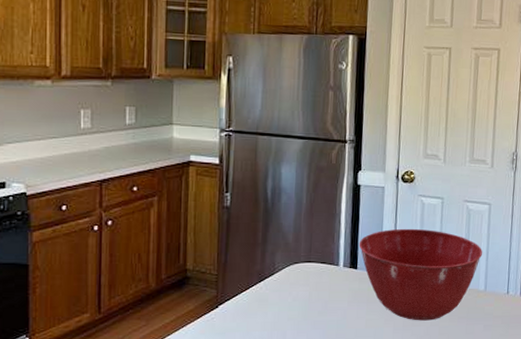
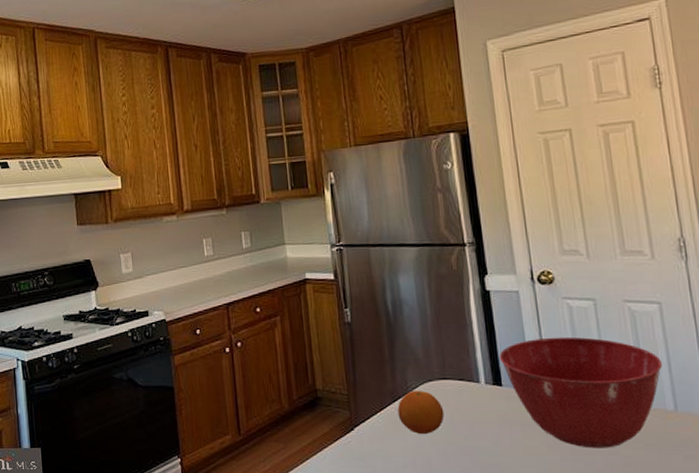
fruit: none [262,271,304,310] -> present [397,390,445,434]

